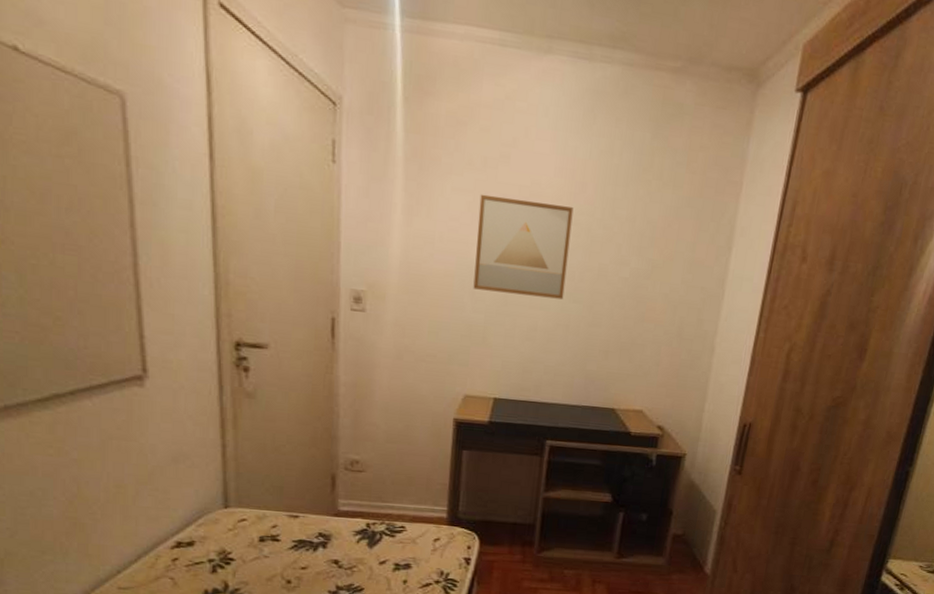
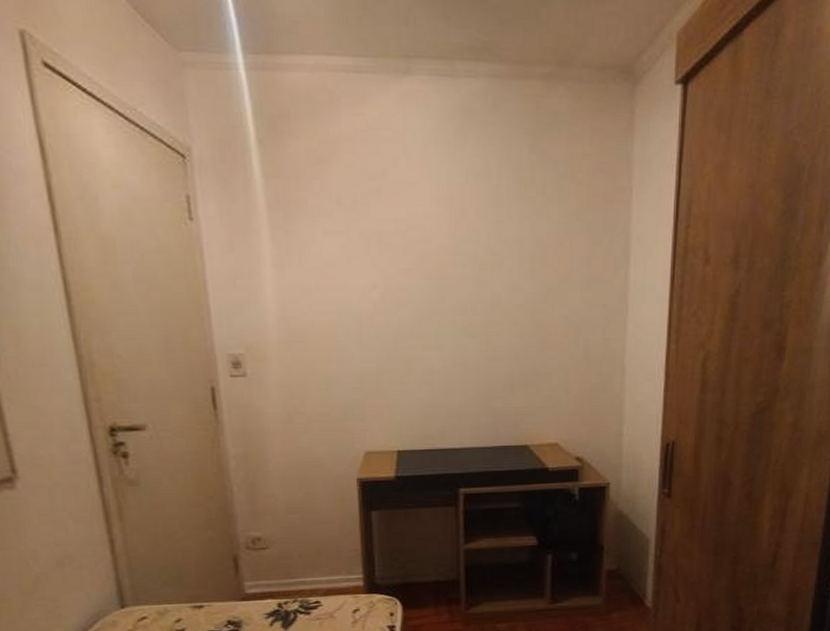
wall art: present [473,194,574,300] -> none [354,234,458,337]

